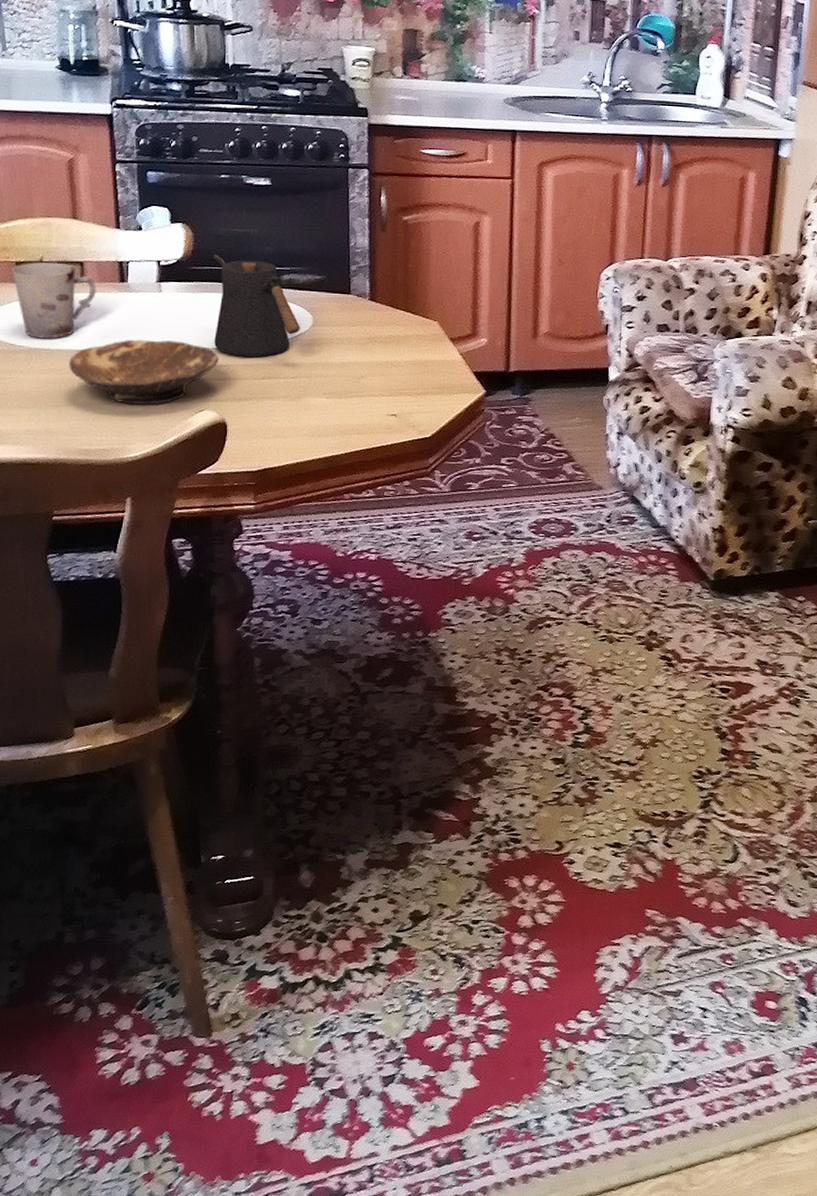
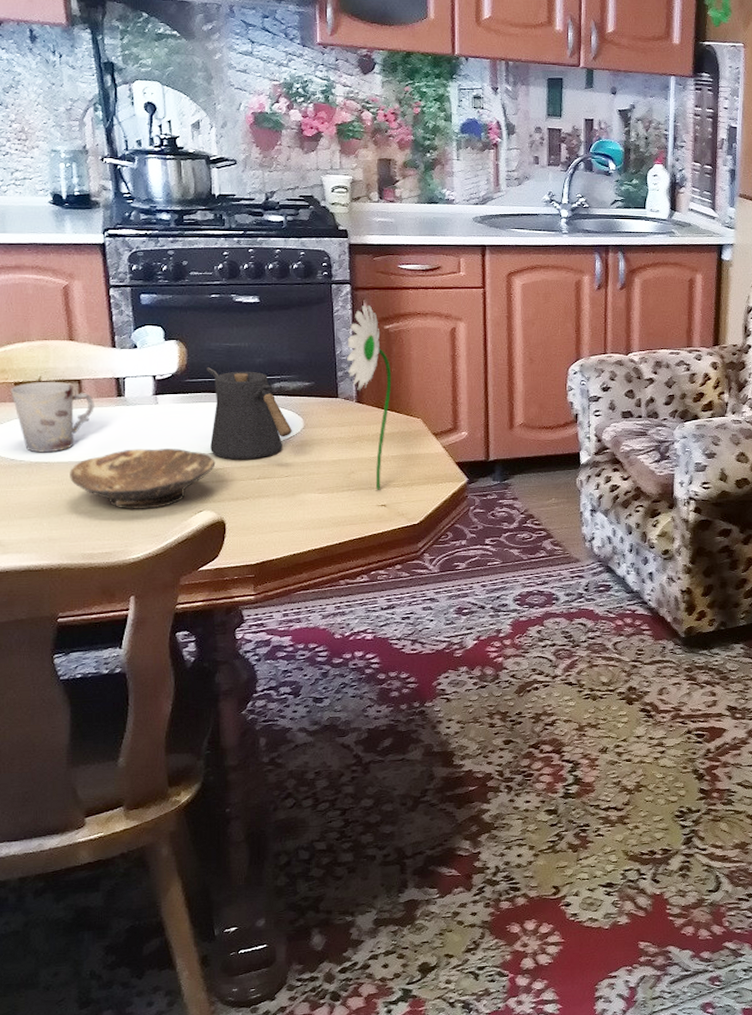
flower: none [361,193,409,398] -> present [347,306,392,490]

